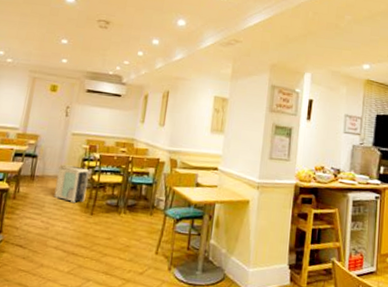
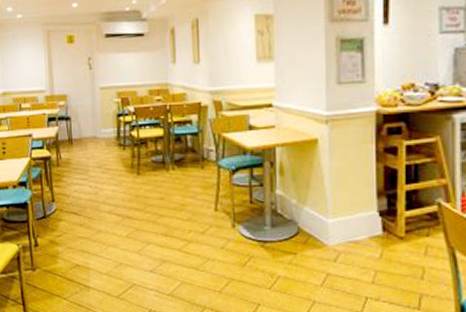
air purifier: present [54,164,89,204] -> none [94,123,128,164]

